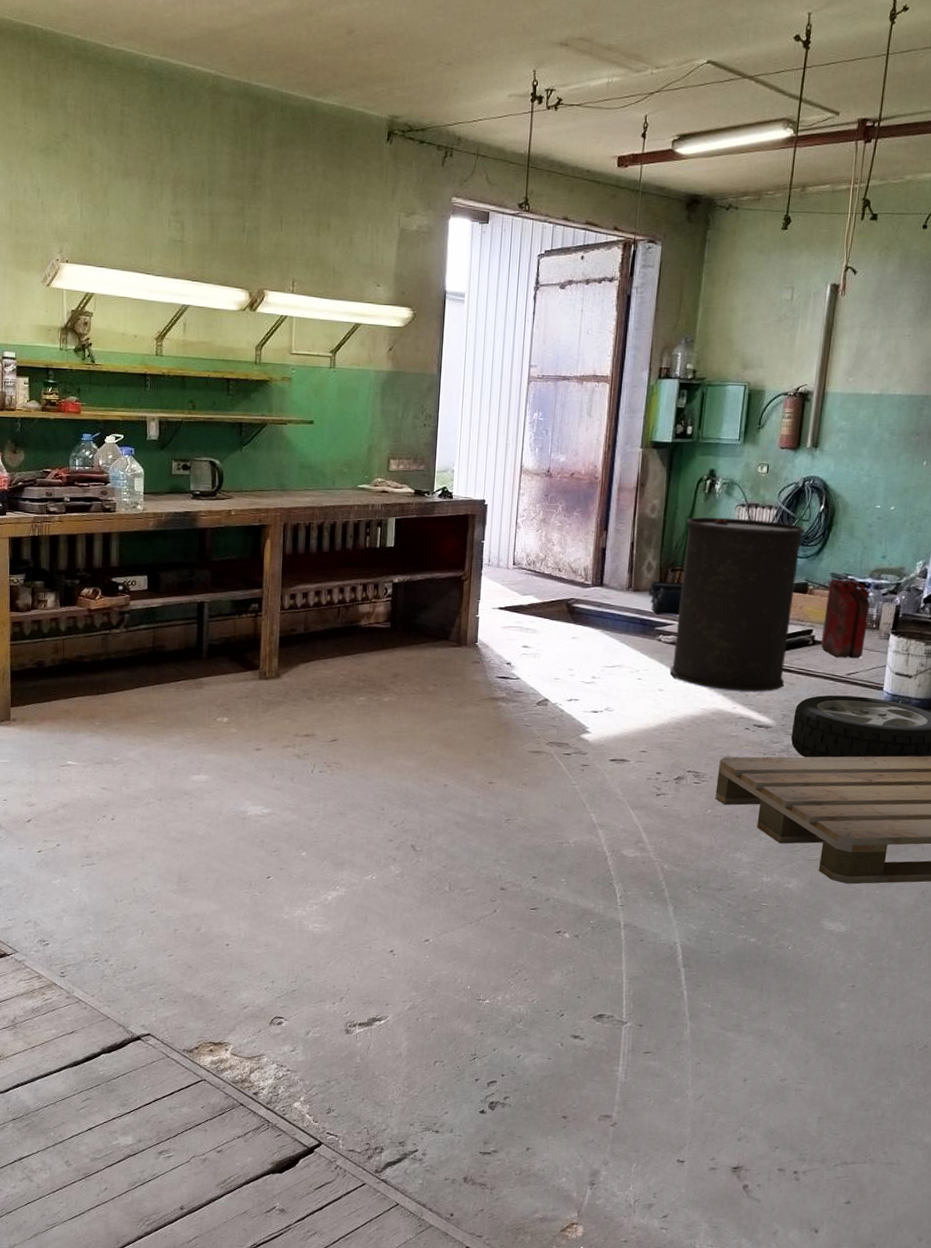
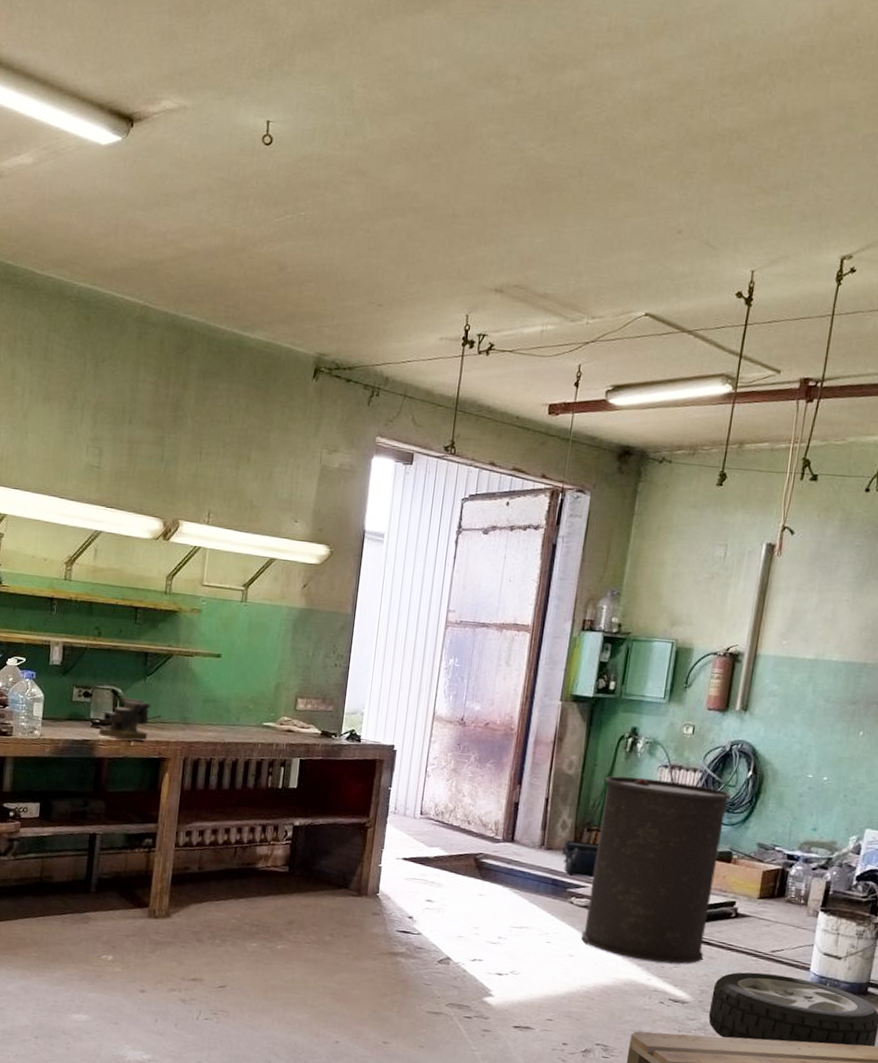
bench vise: none [200,468,259,510] -> present [99,697,161,741]
fuel can: present [820,579,871,659] -> none [744,849,799,936]

